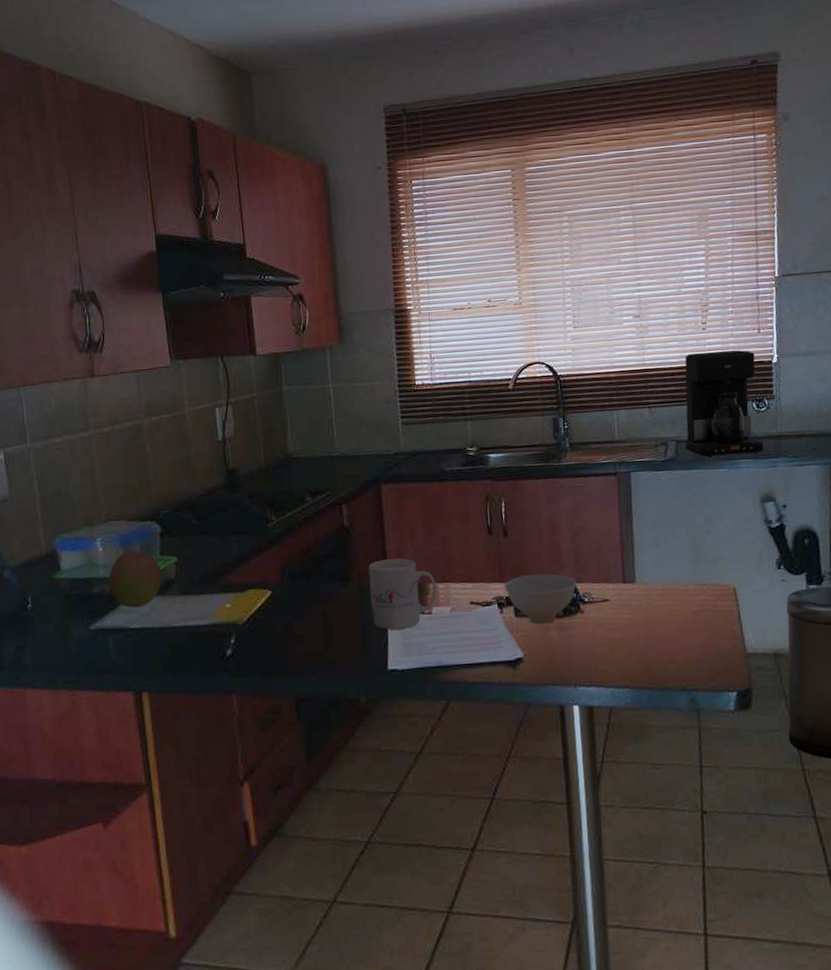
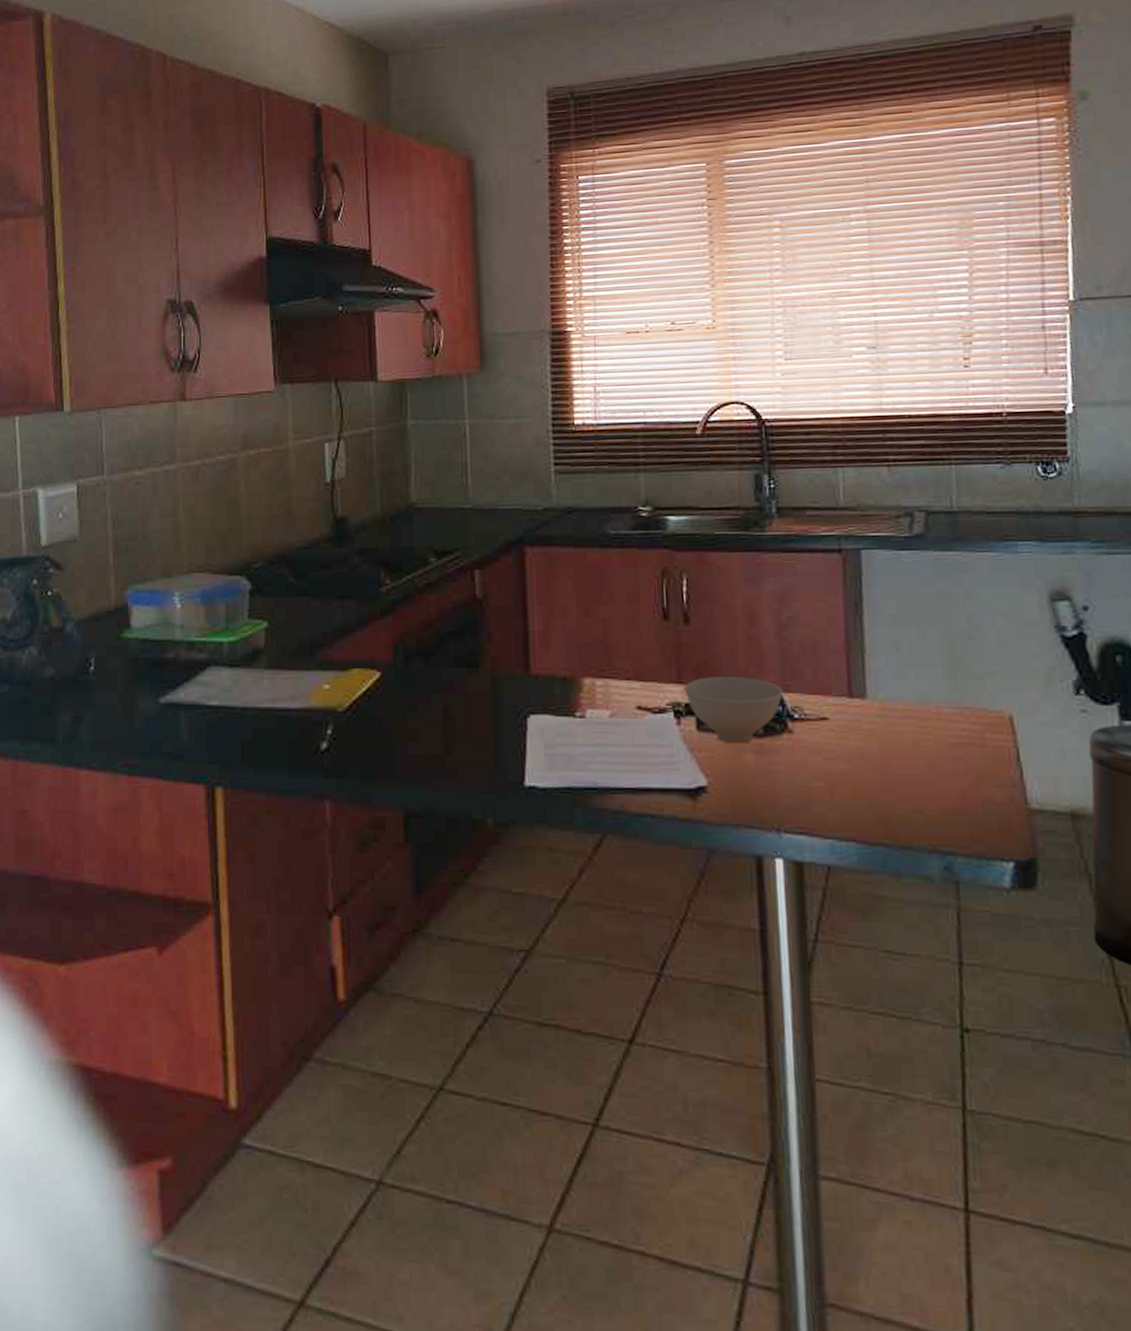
fruit: present [108,551,162,608] -> none [185,611,249,681]
mug: present [368,558,437,630] -> none [504,643,593,734]
coffee maker: present [685,350,764,457] -> none [939,395,1054,535]

